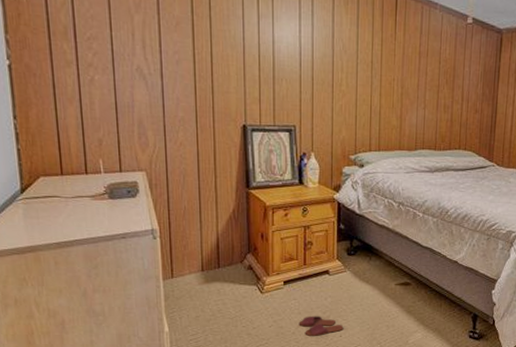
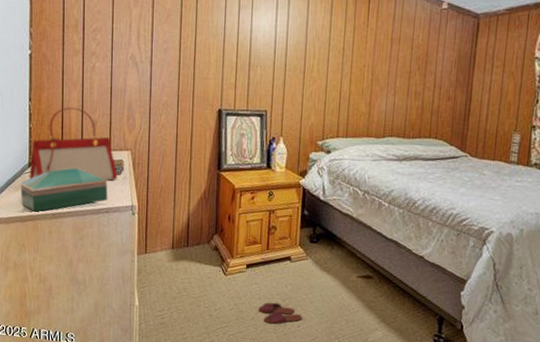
jewelry box: none [12,192,123,243] -> present [20,167,108,213]
handbag: none [22,125,133,207] -> present [29,107,118,182]

